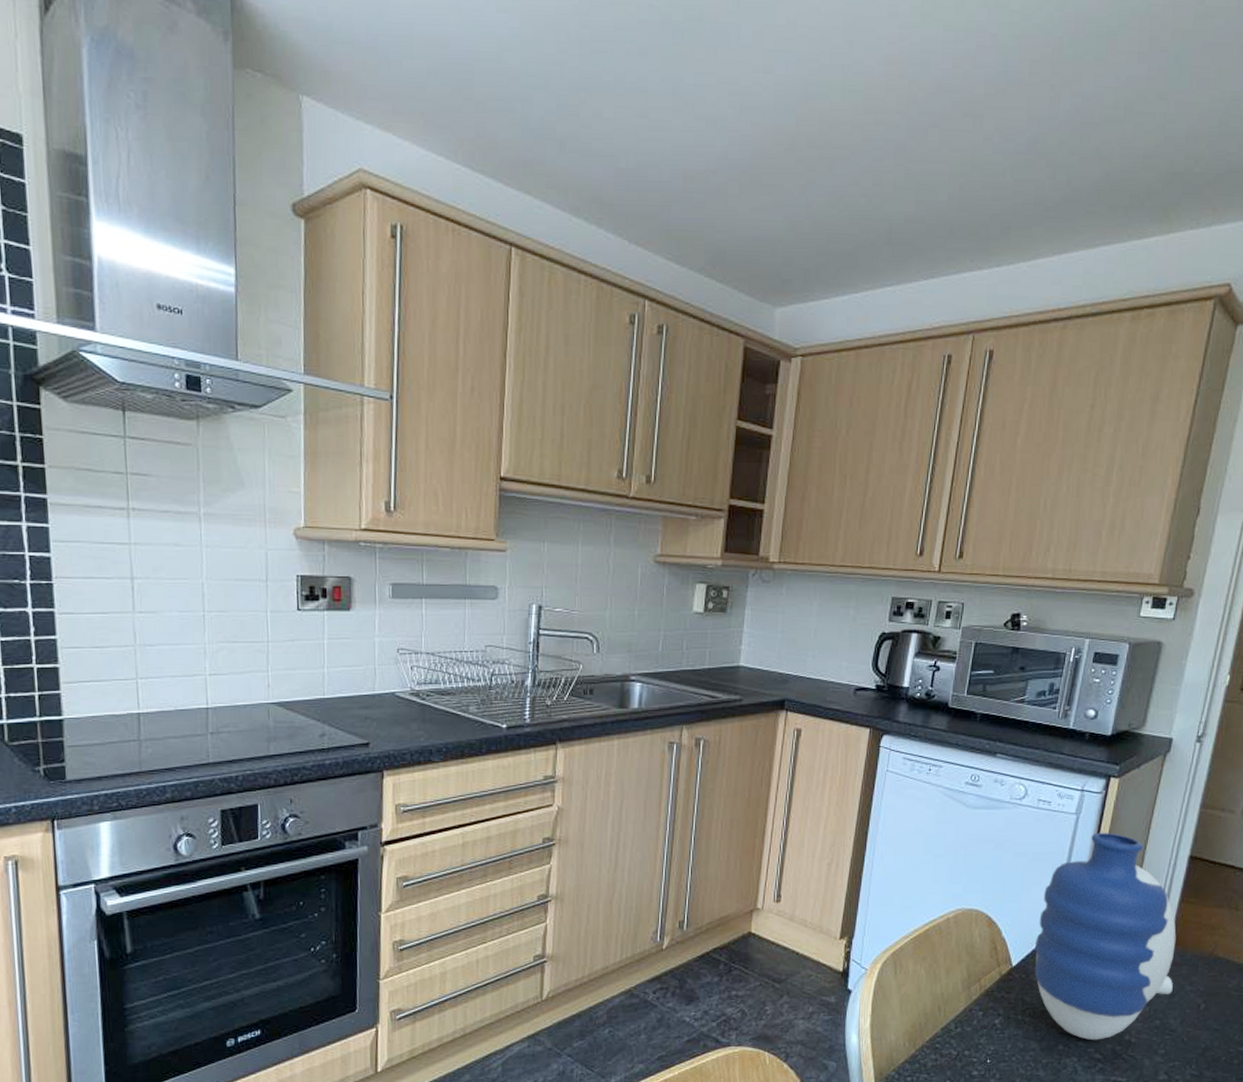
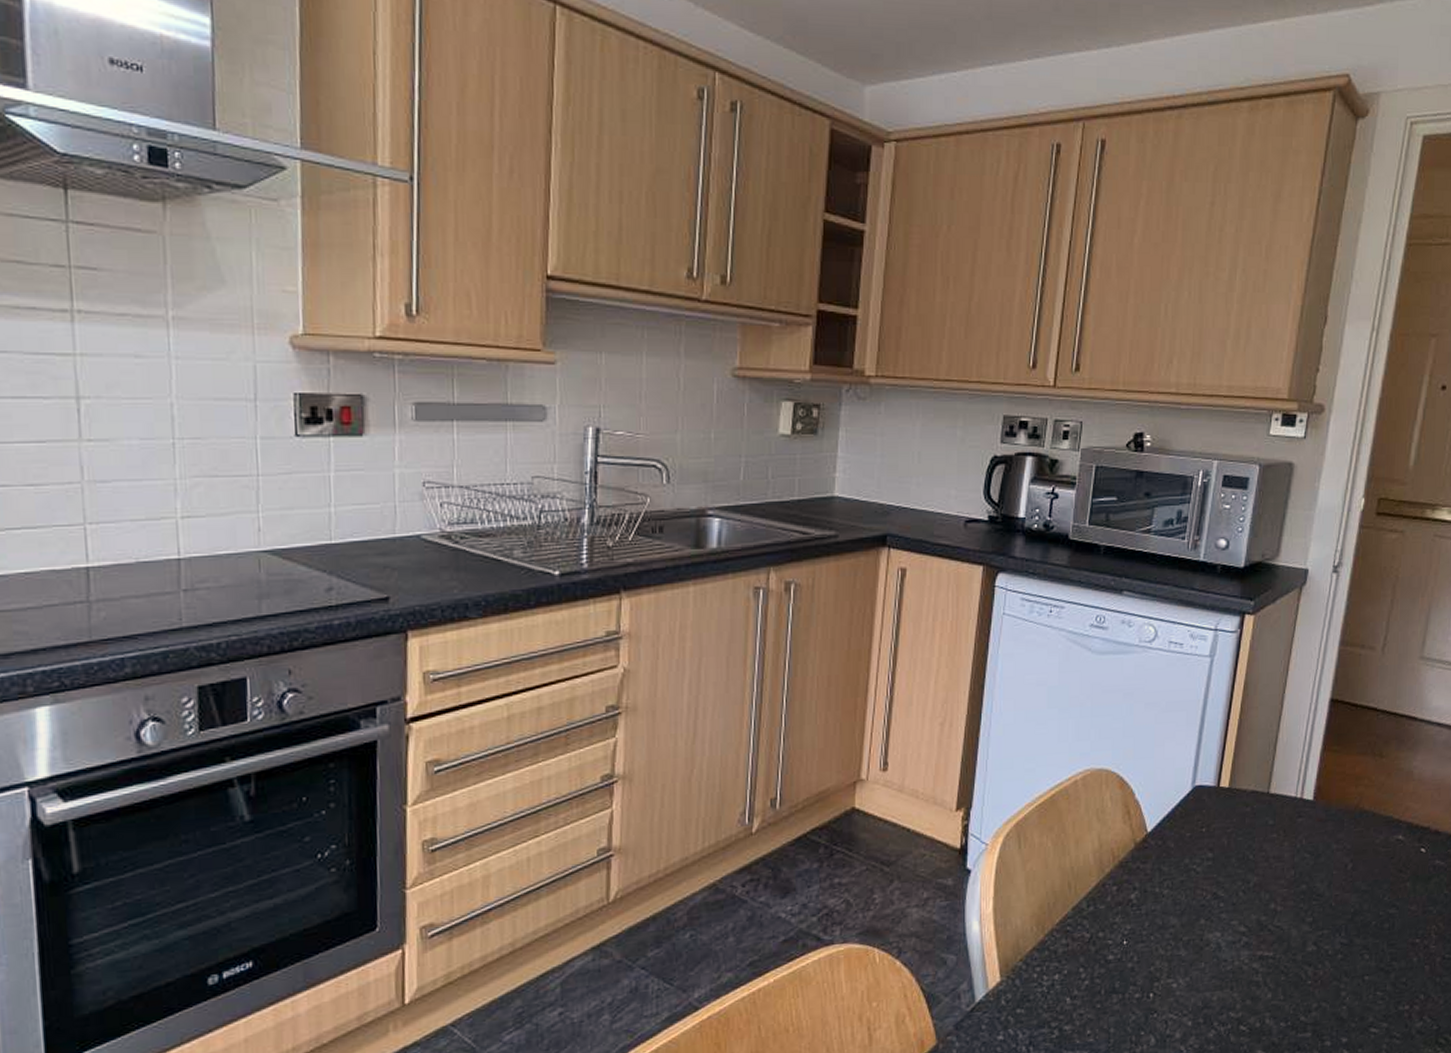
vase: present [1034,832,1176,1041] -> none [1171,675,1320,912]

